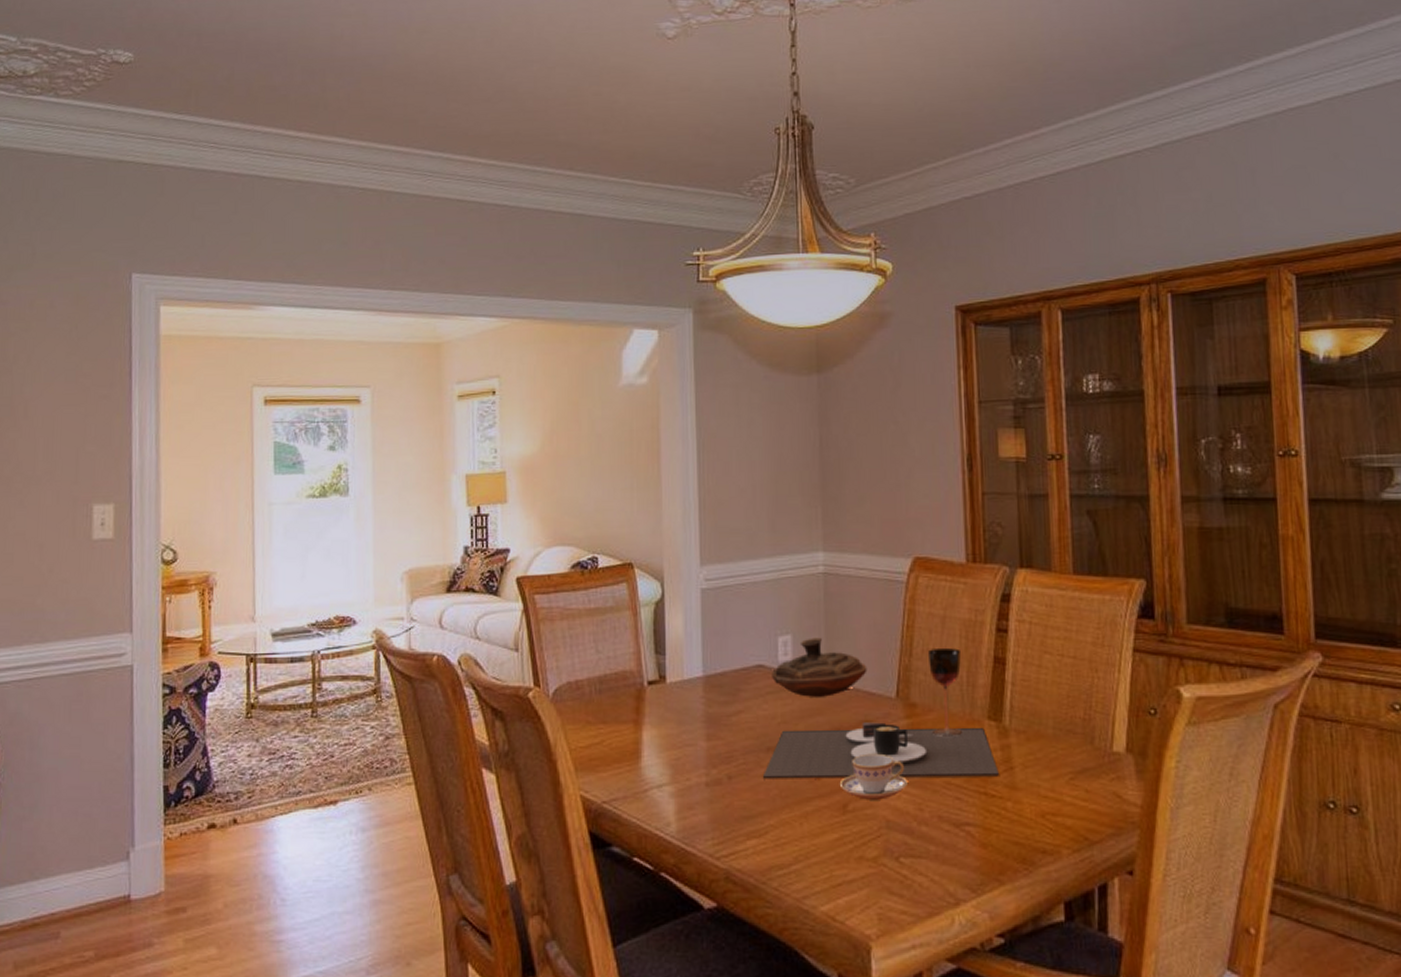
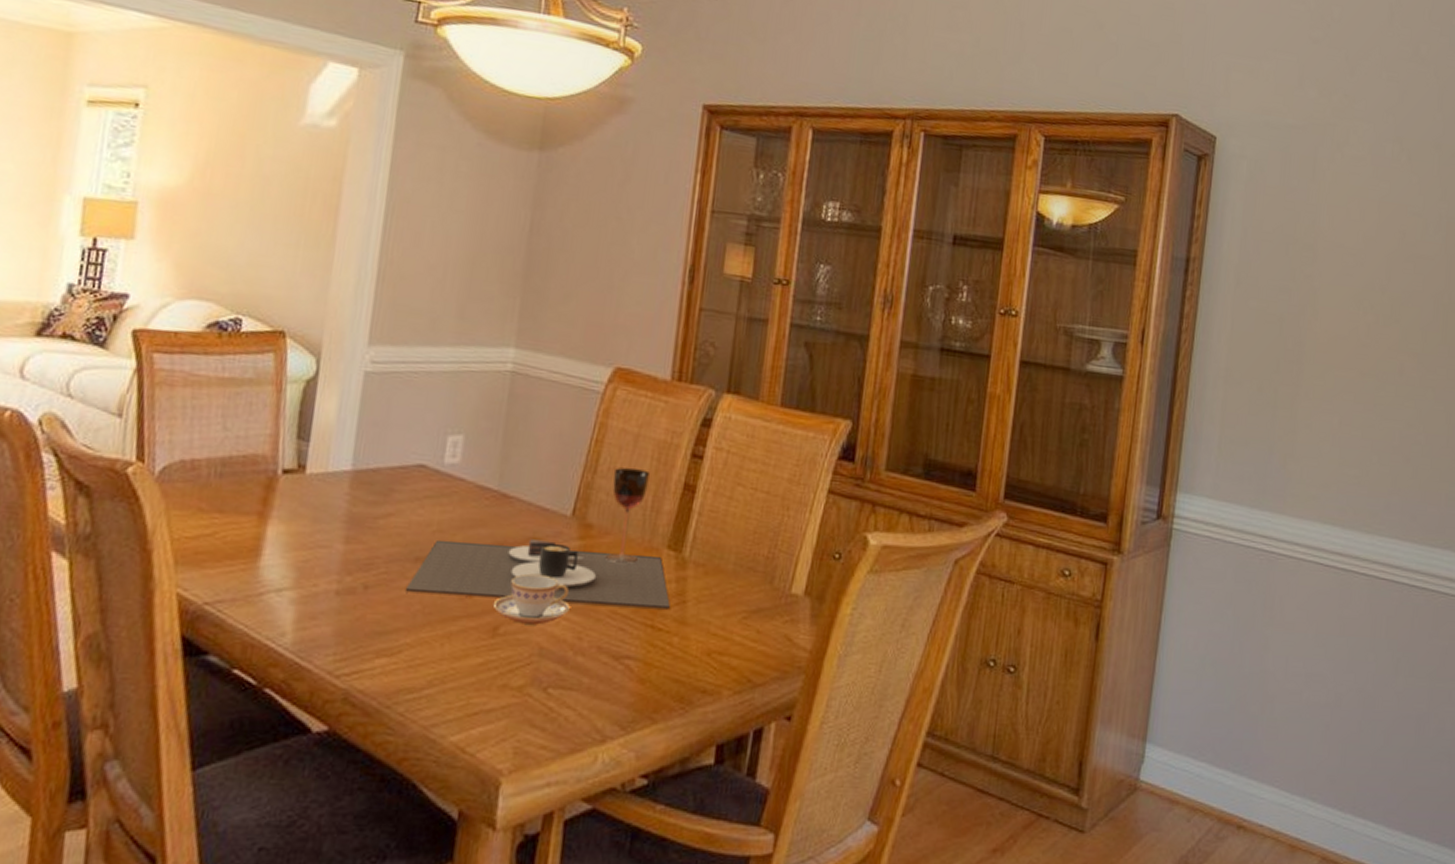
decorative bowl: present [772,637,867,697] -> none [433,441,545,508]

